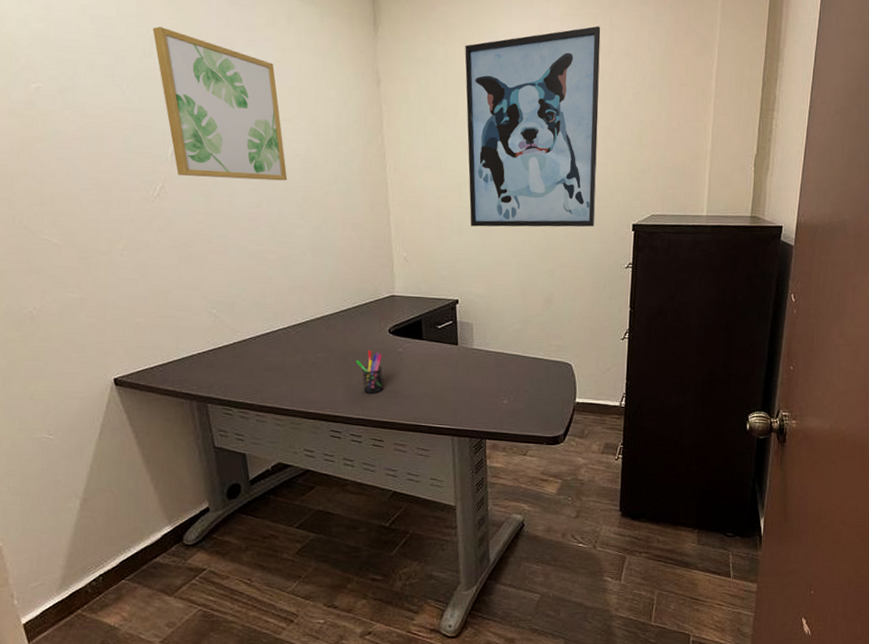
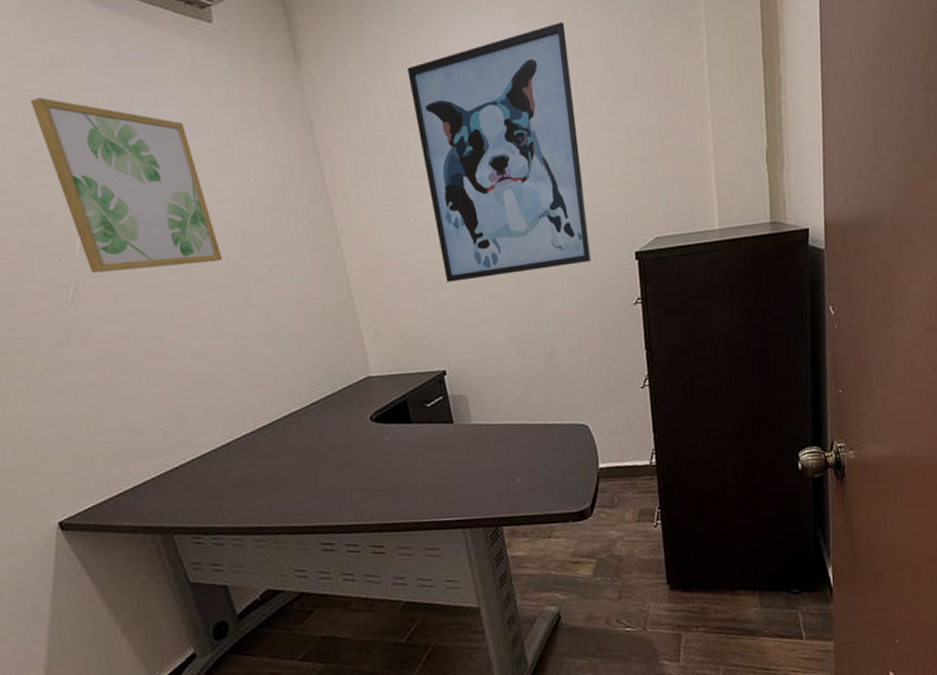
pen holder: present [355,350,384,394] -> none [337,445,376,495]

